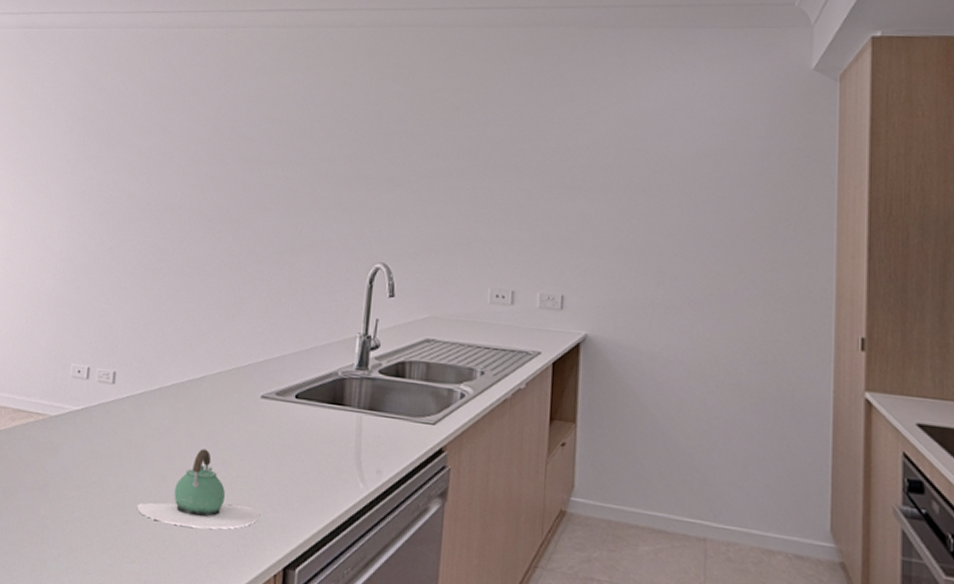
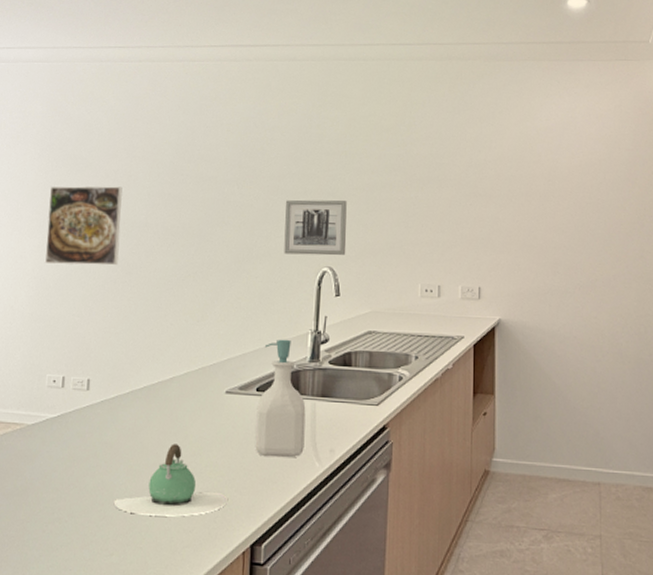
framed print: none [73,163,157,251] -> present [45,186,123,266]
soap bottle: none [291,341,351,476] -> present [255,339,306,458]
wall art: none [331,185,406,251] -> present [284,199,347,256]

